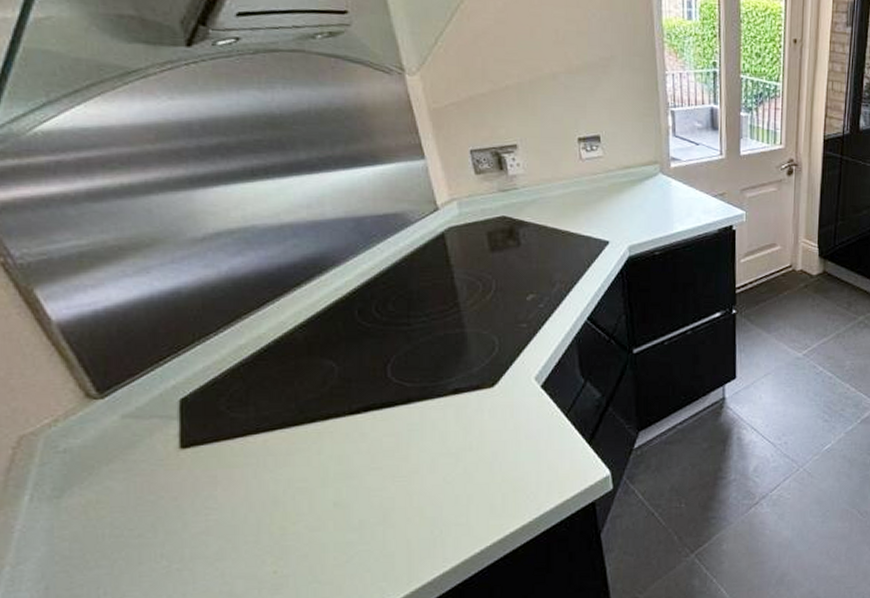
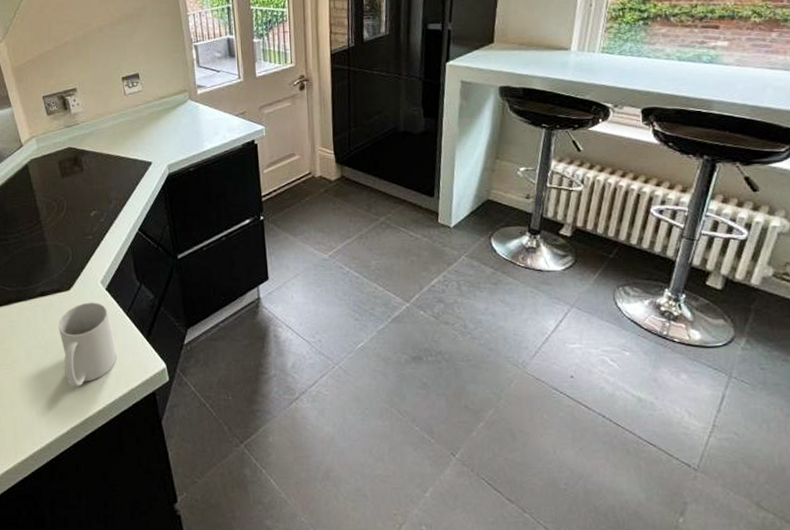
mug: none [476,401,550,500] -> present [58,302,117,387]

